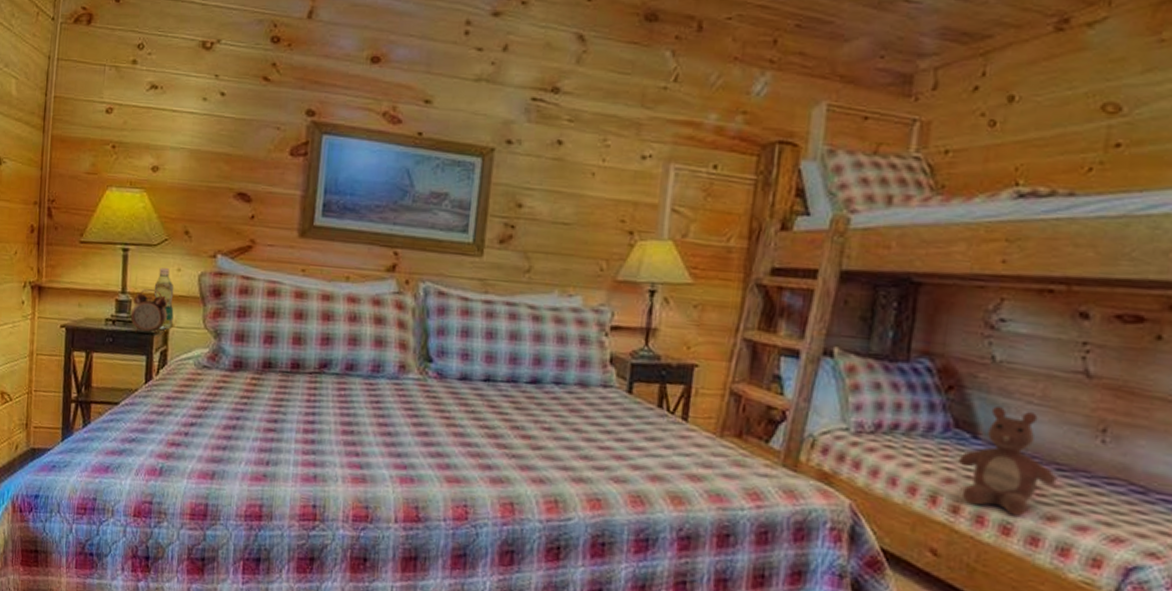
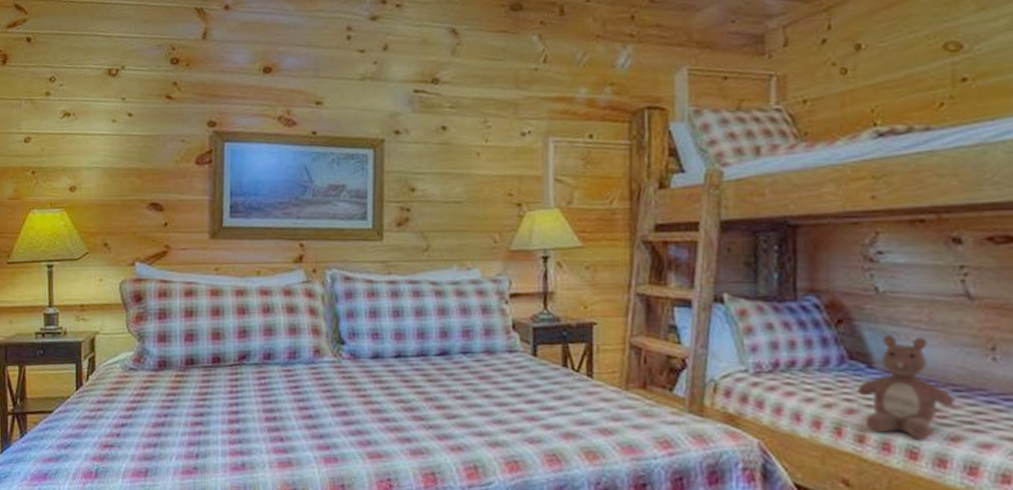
alarm clock: present [130,289,168,336] -> none [58,301,93,344]
bottle: present [153,268,175,331] -> none [79,280,99,339]

